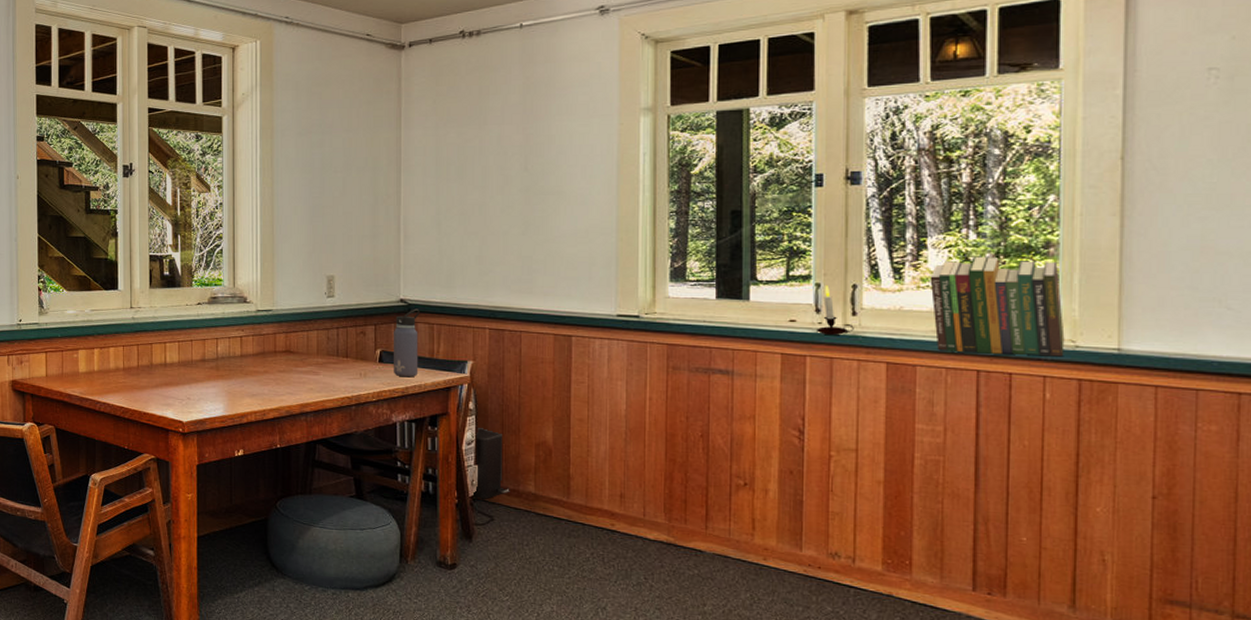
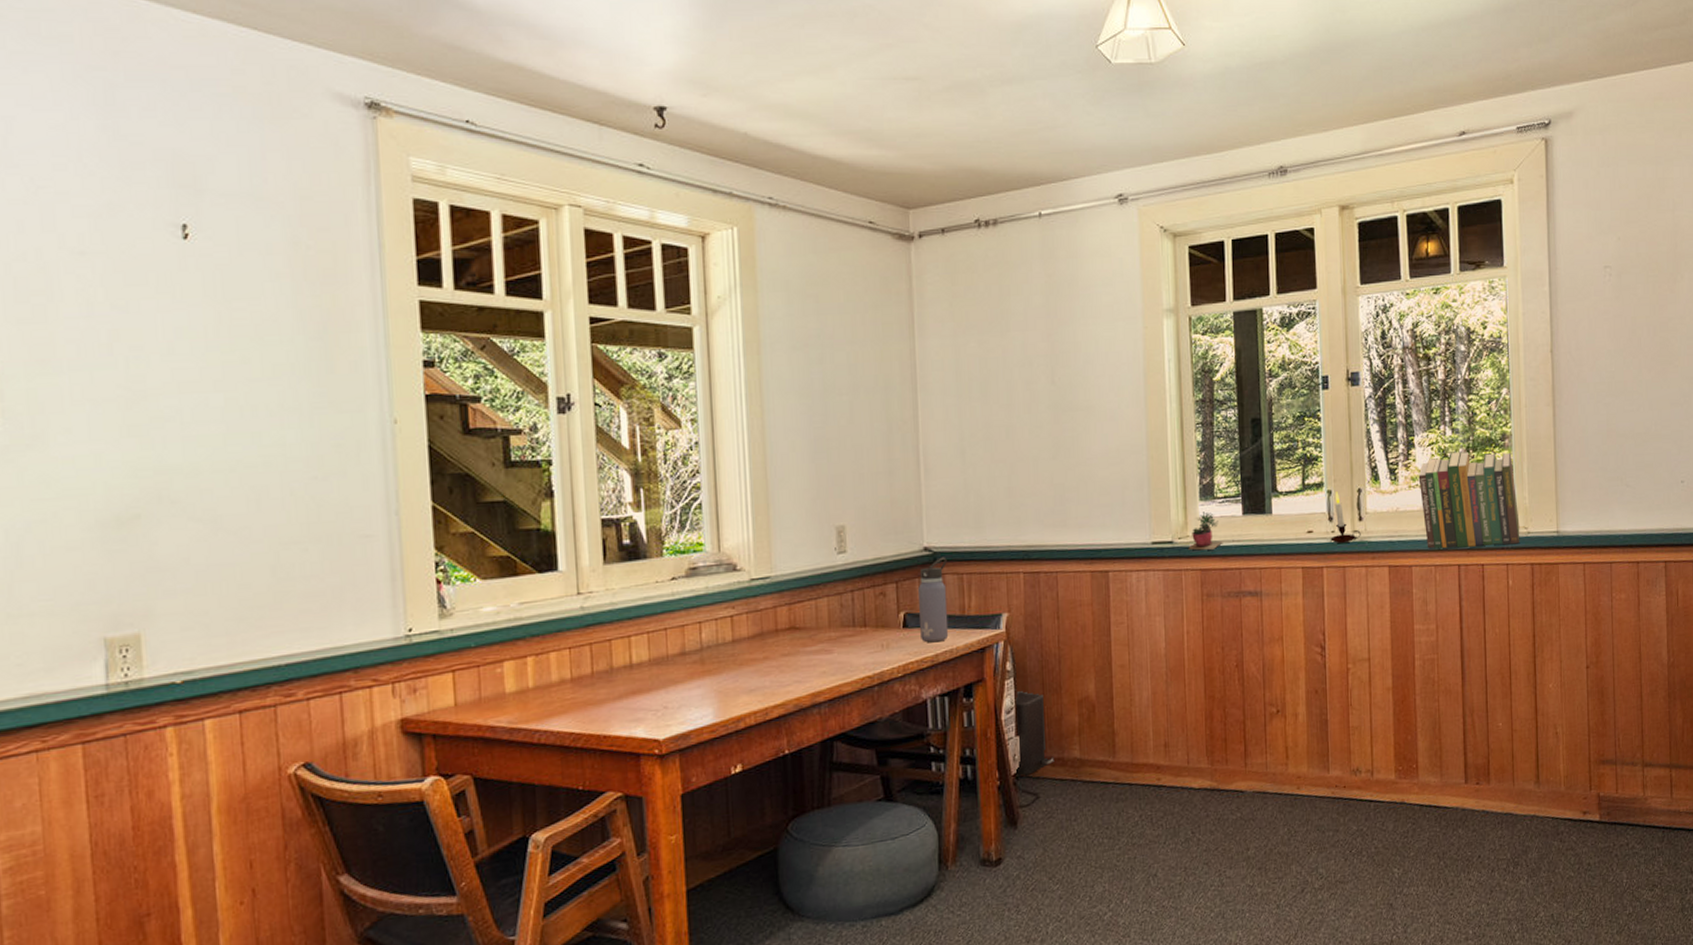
succulent plant: none [655,292,693,327] -> present [1188,512,1223,551]

